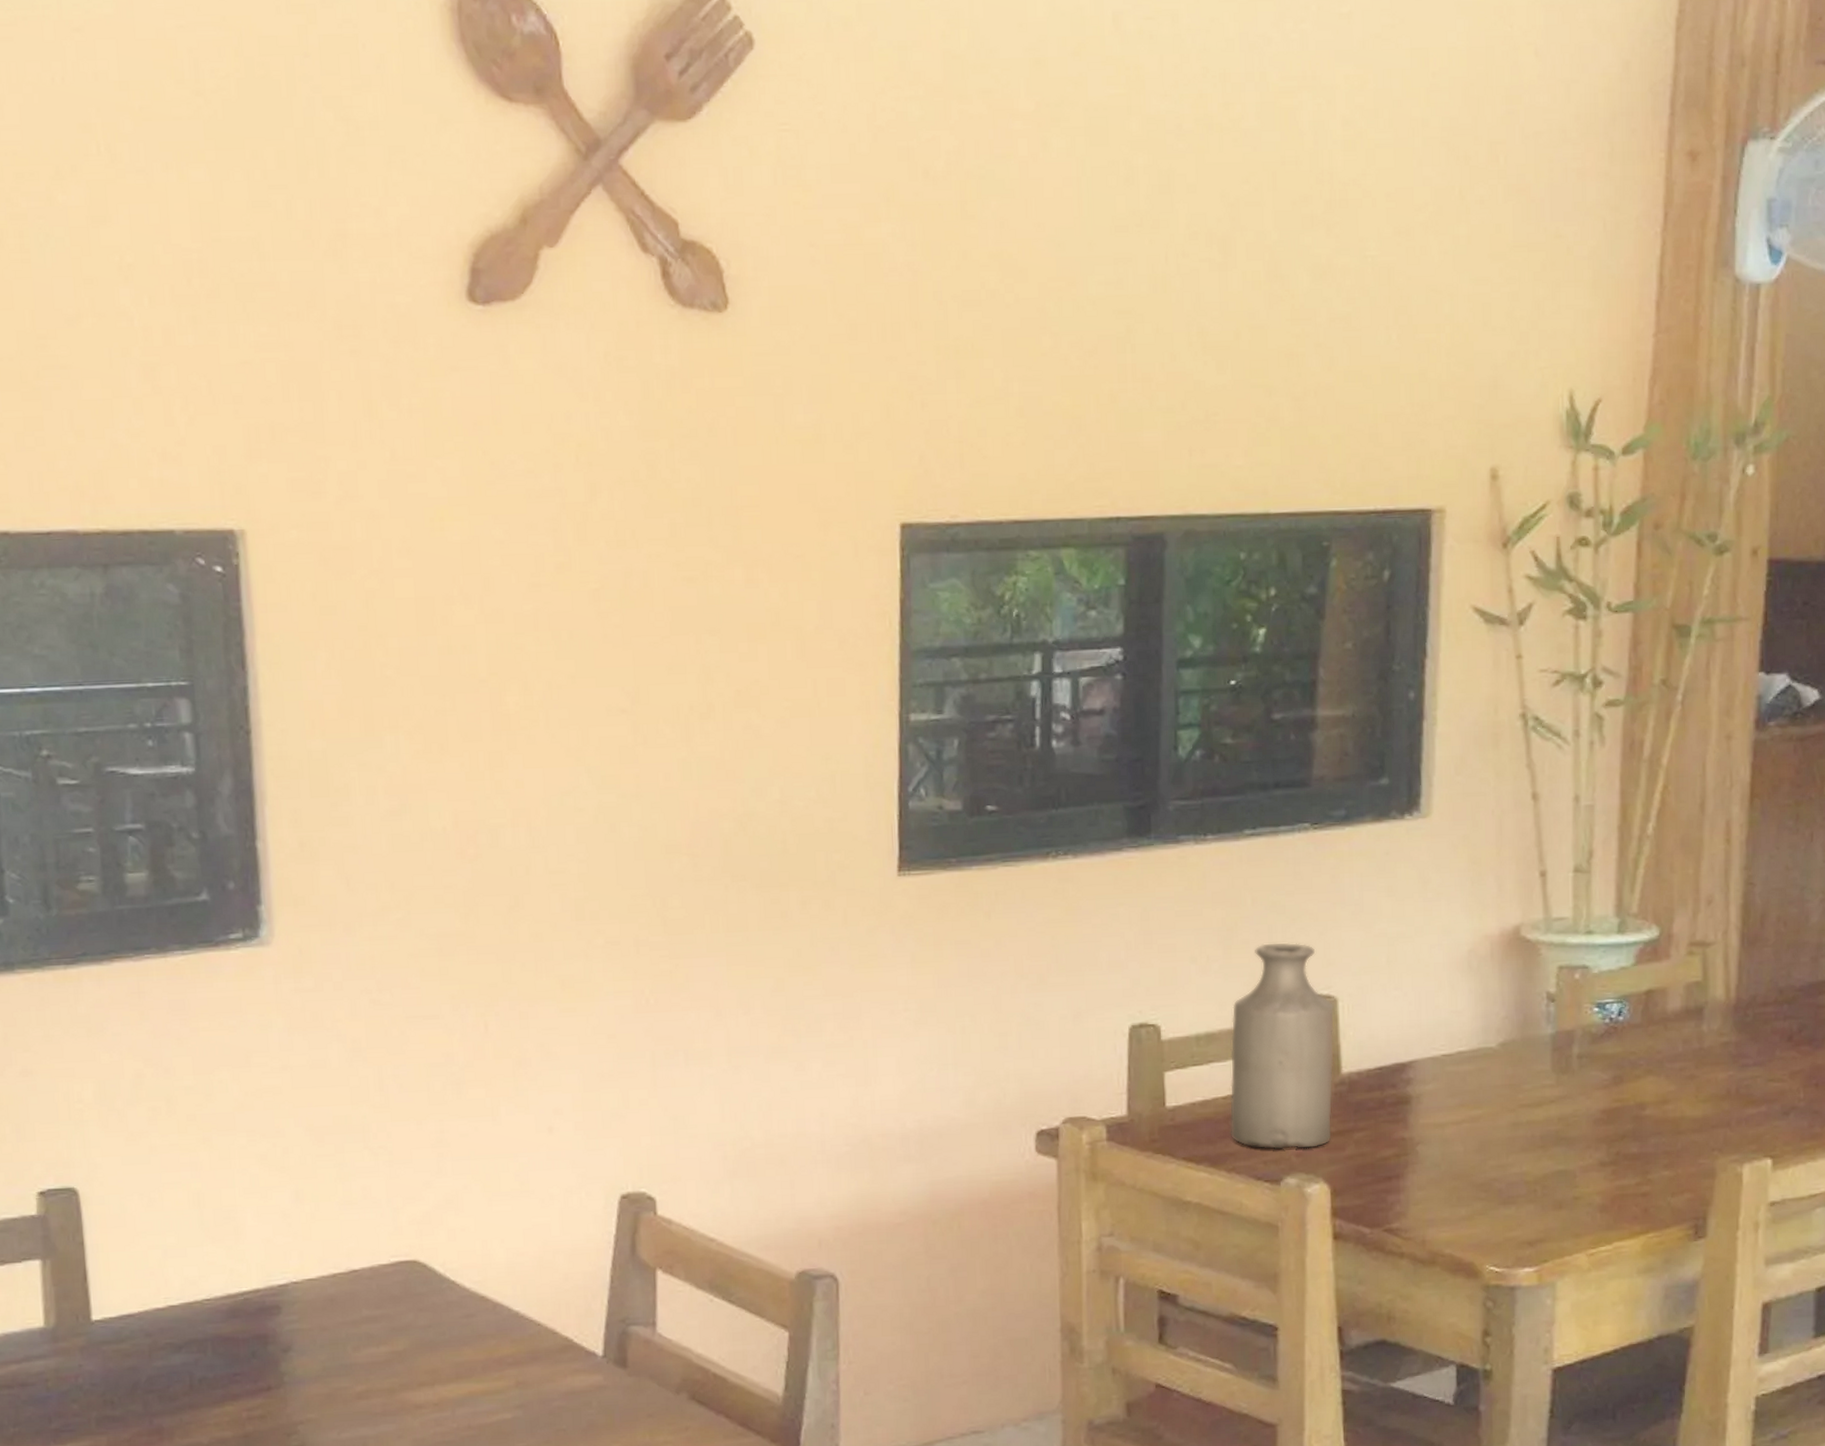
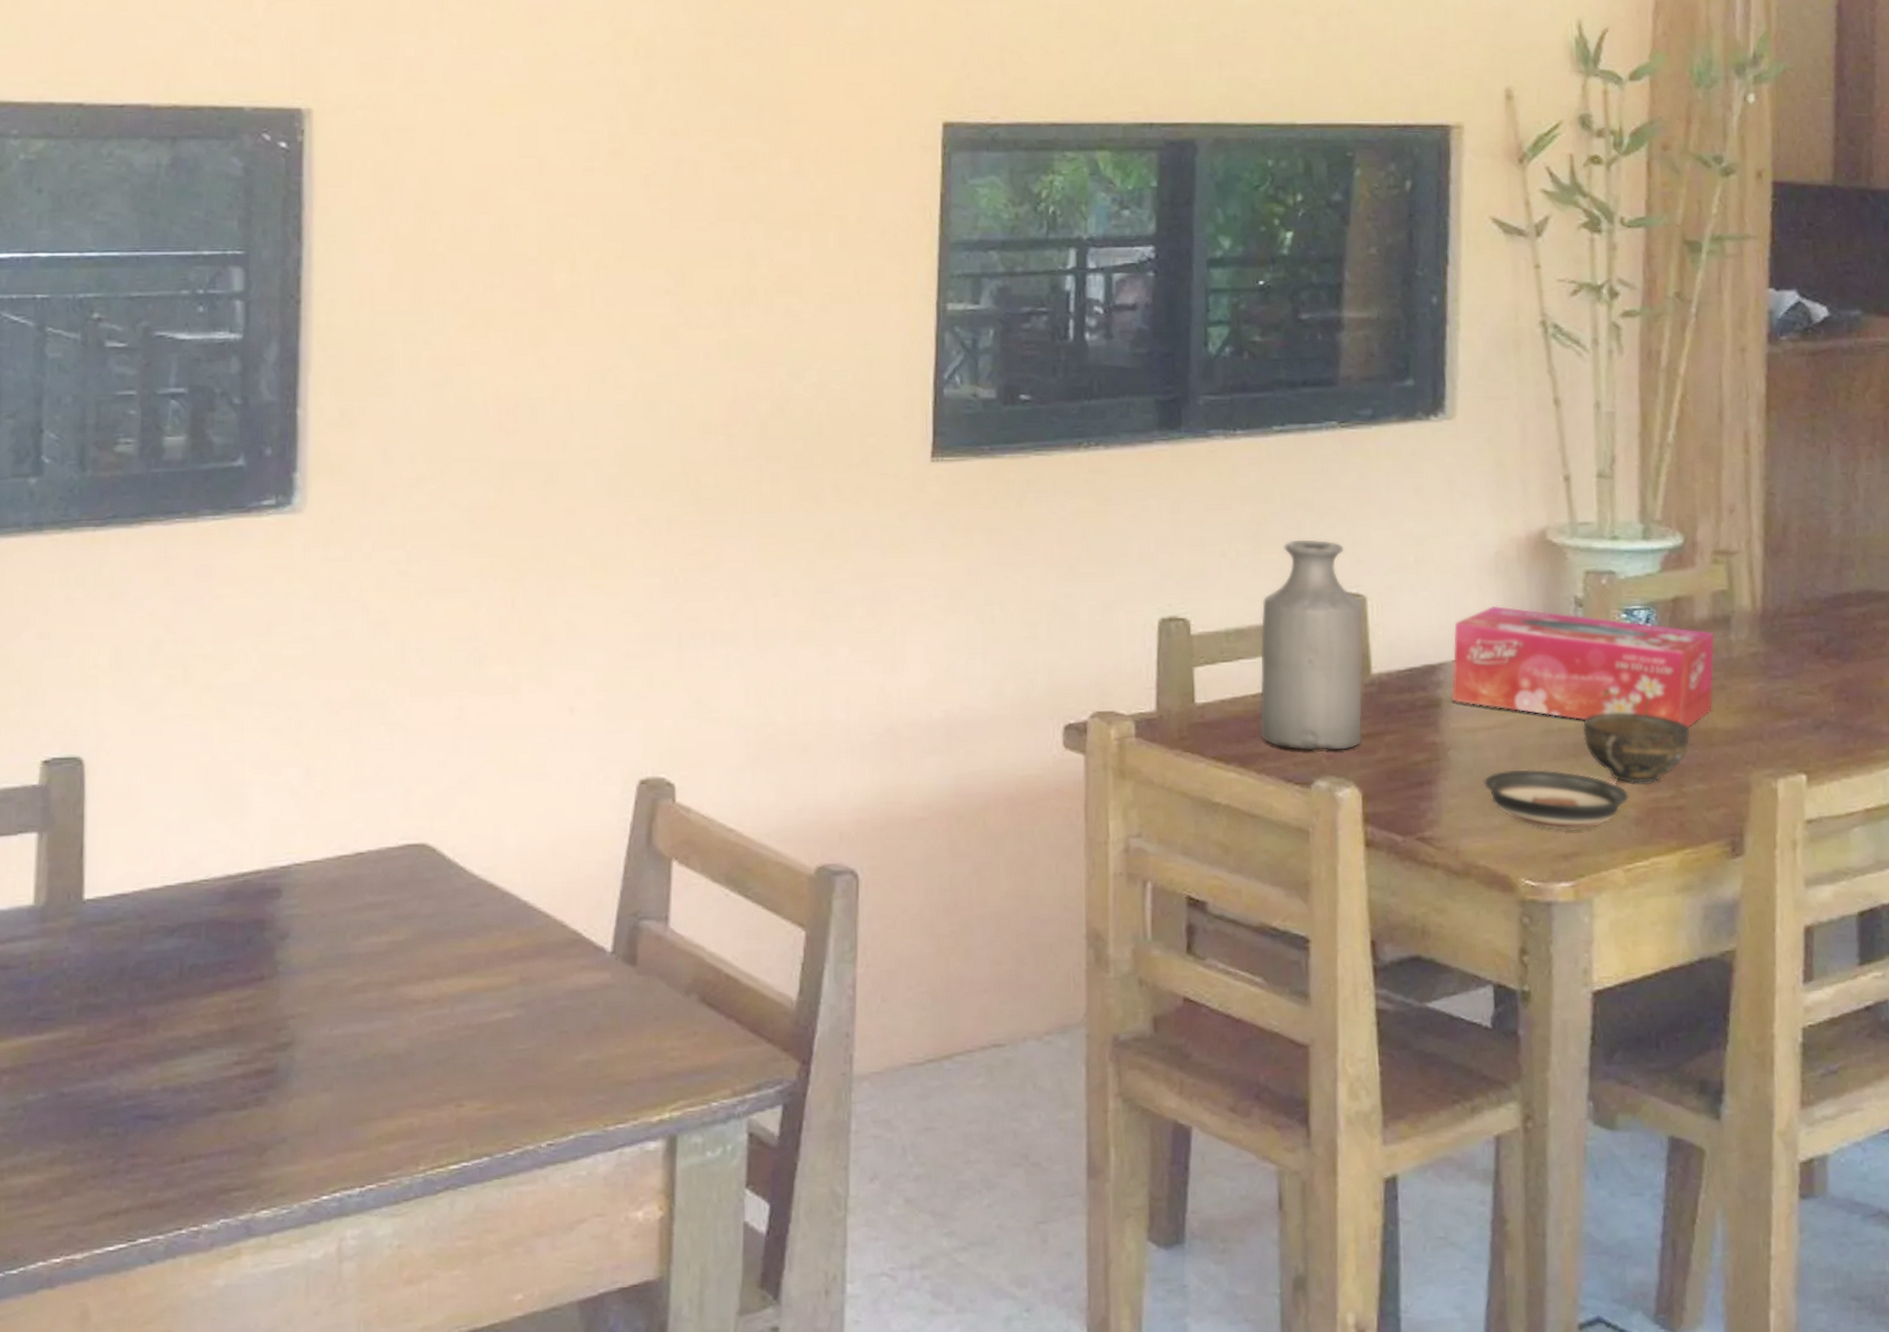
tissue box: none [1421,1003,1687,1118] -> present [1452,605,1715,728]
saucer: none [1450,1161,1596,1219] -> present [1483,769,1630,830]
cup: none [1551,1104,1658,1172] -> present [1583,712,1690,784]

